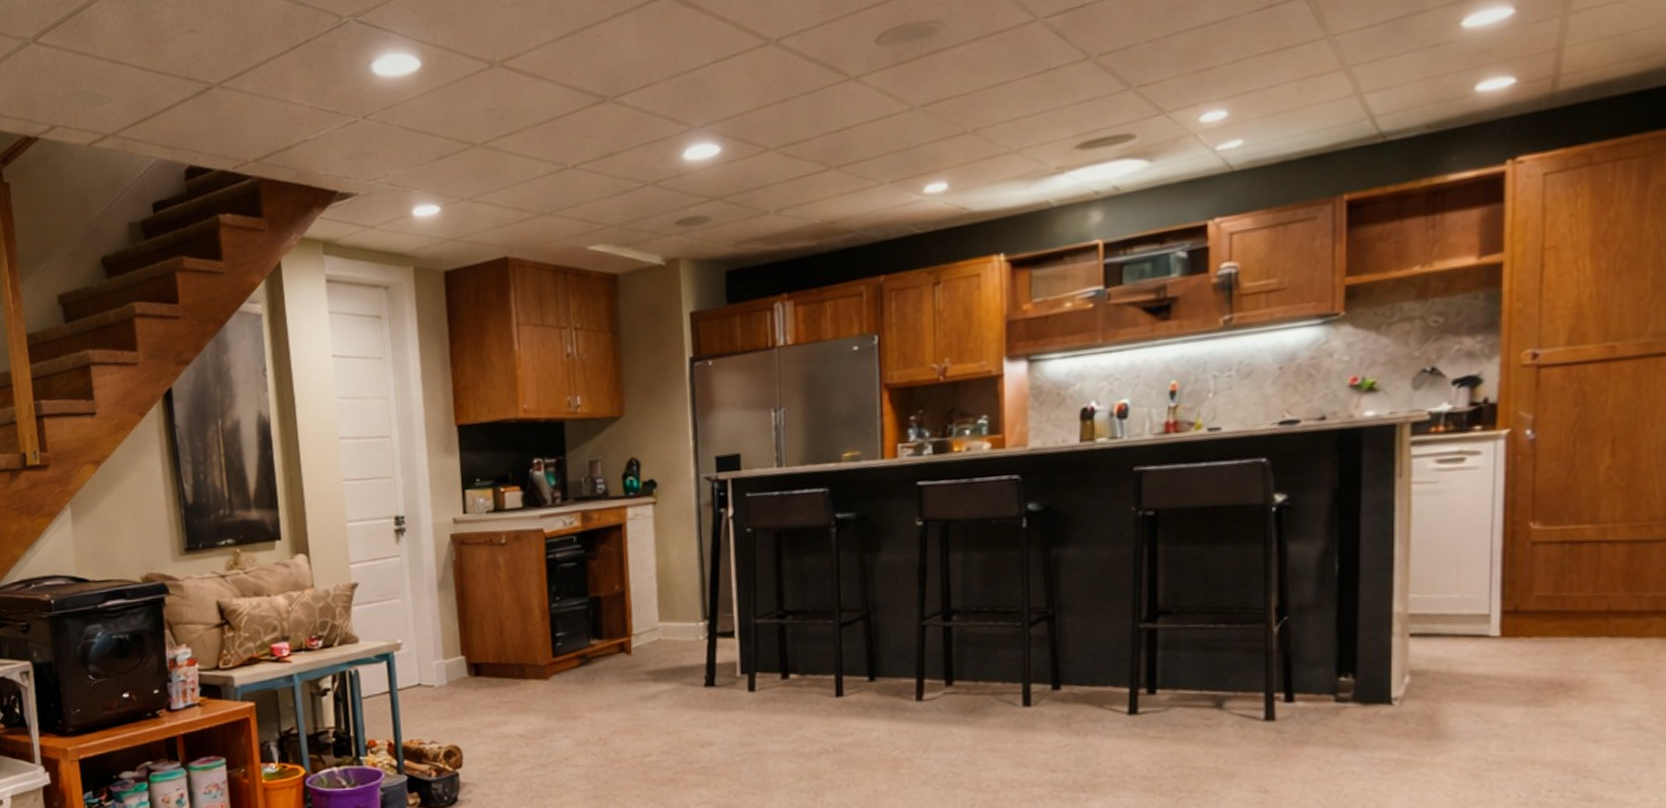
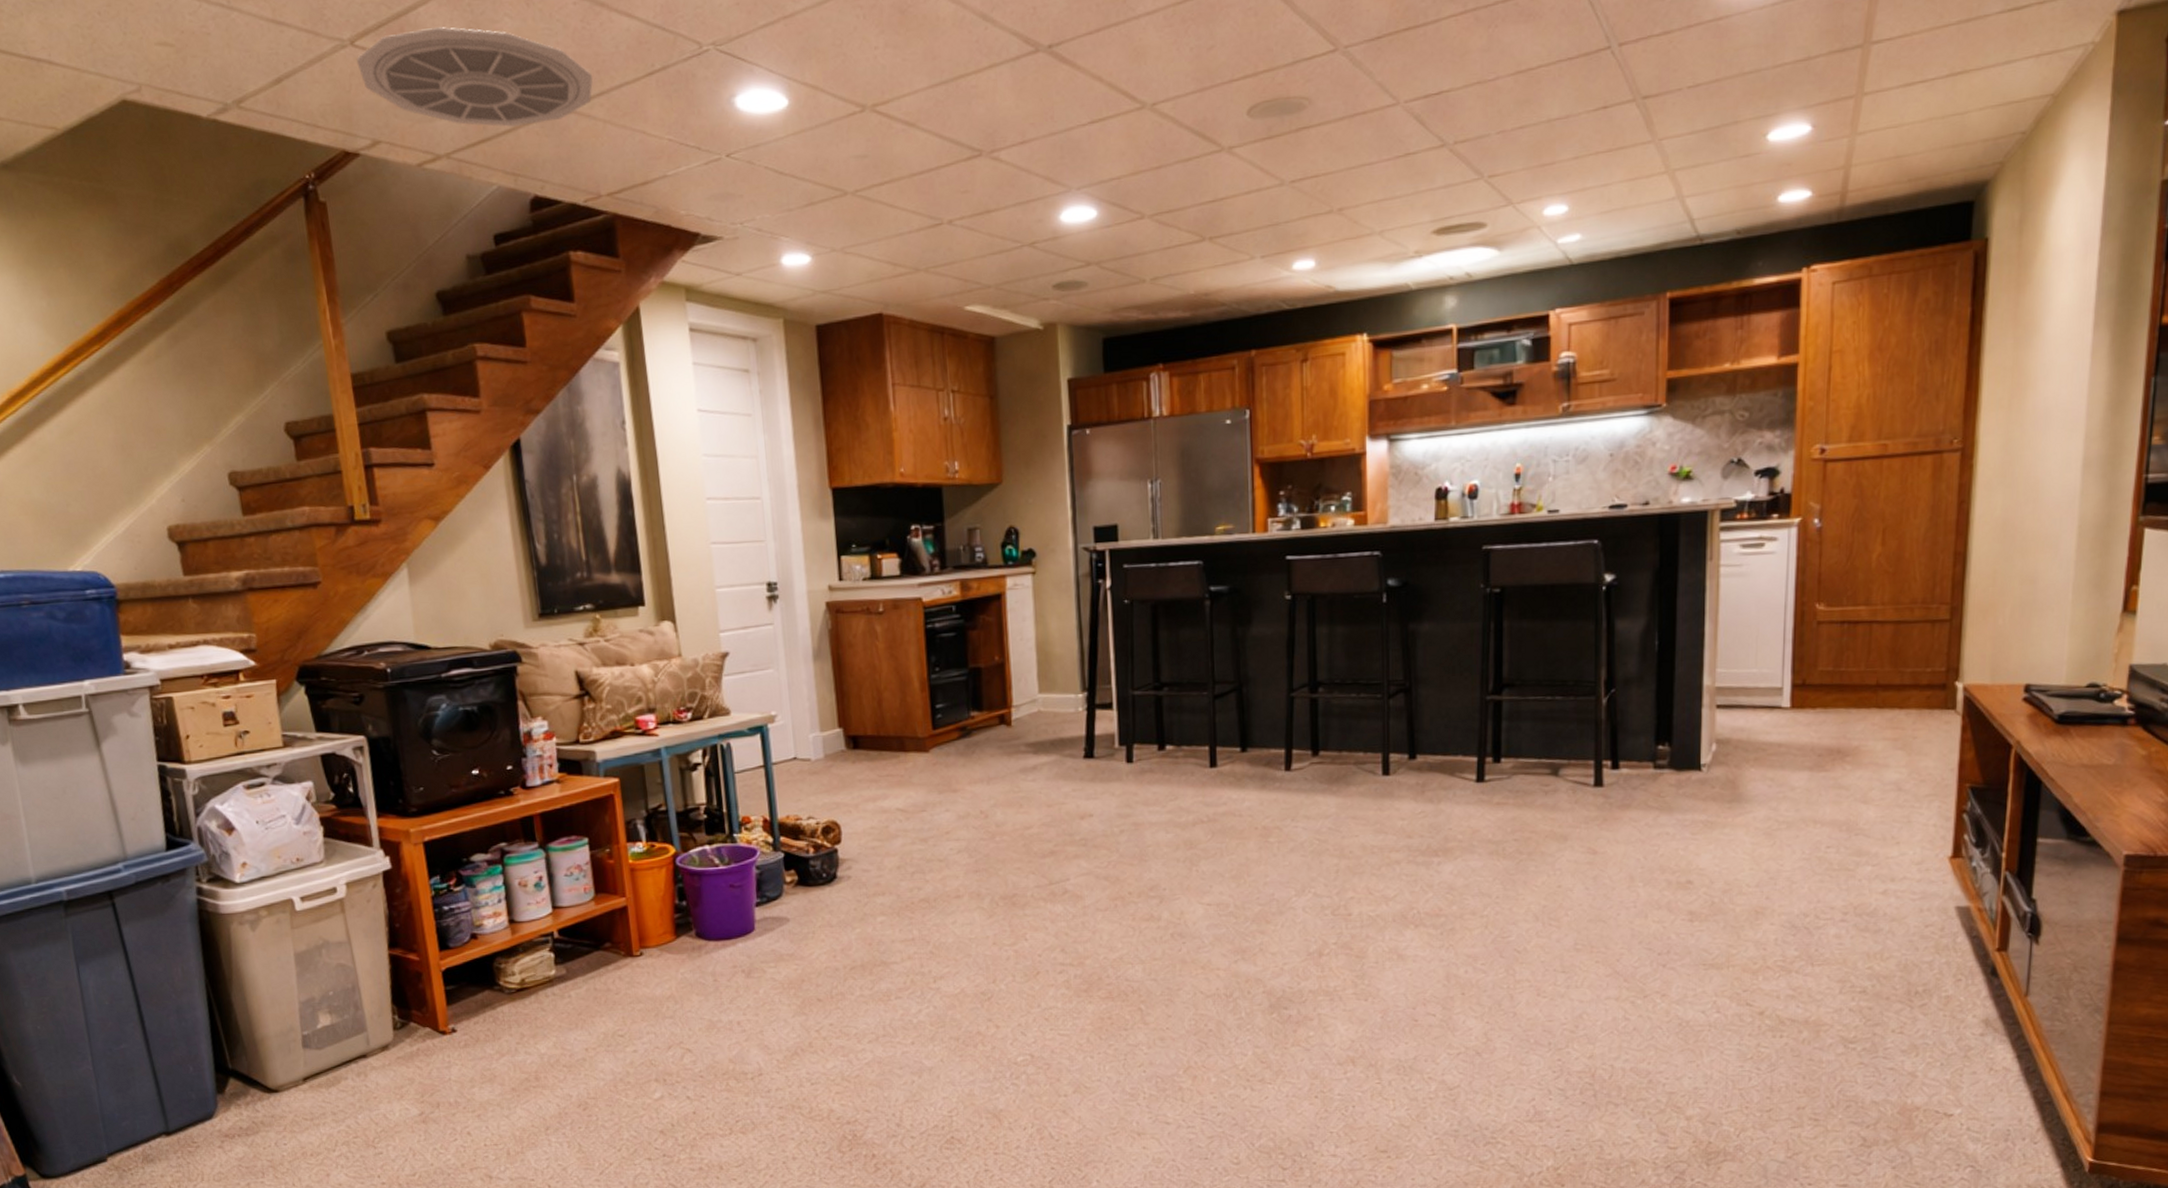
ceiling vent: none [38,19,243,106] -> present [356,27,593,127]

